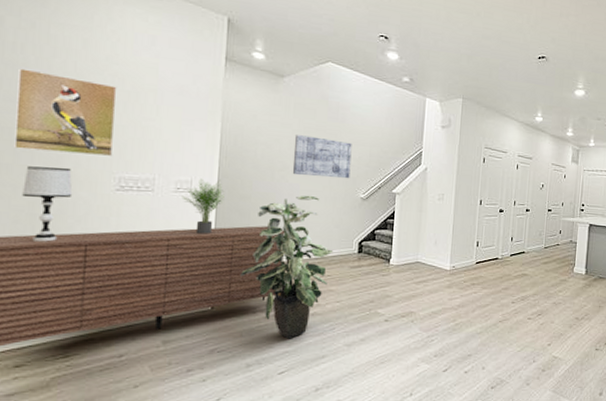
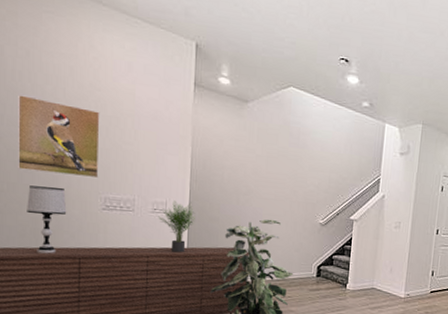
wall art: present [292,134,352,179] -> none [256,159,312,205]

